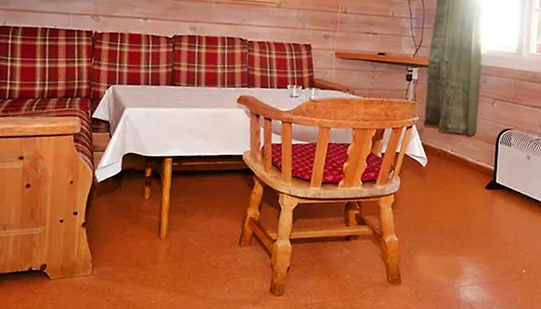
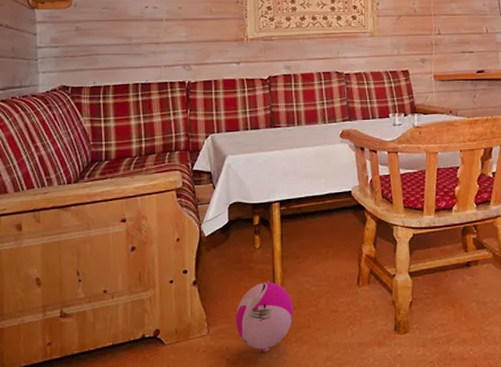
ball: none [119,231,176,298] -> present [236,281,293,352]

